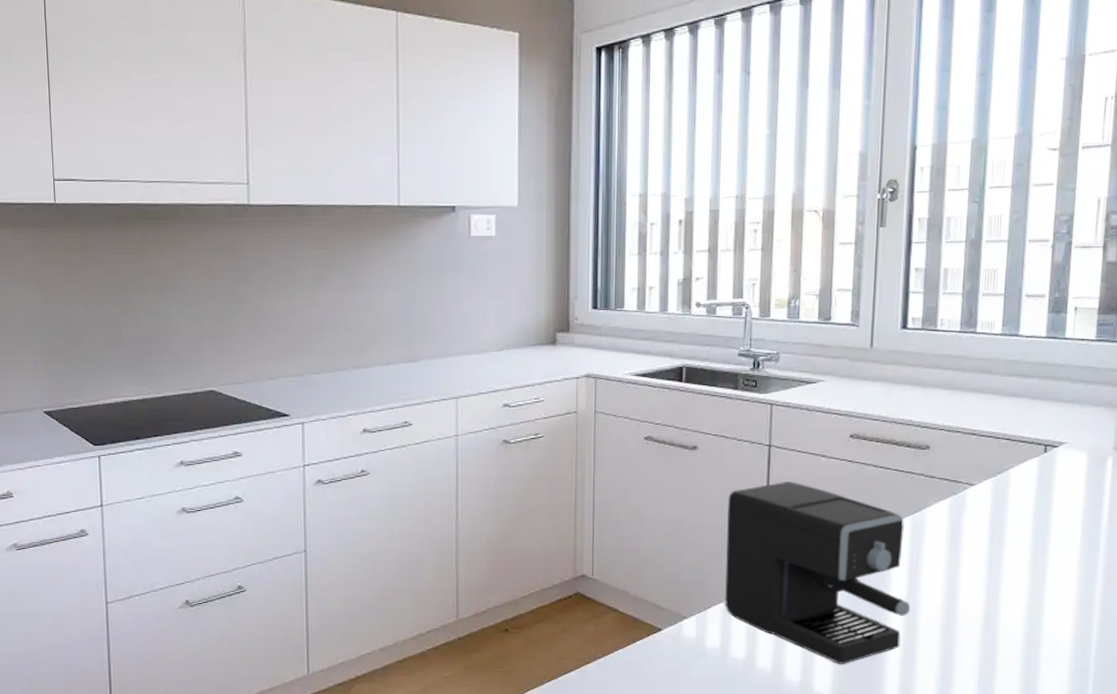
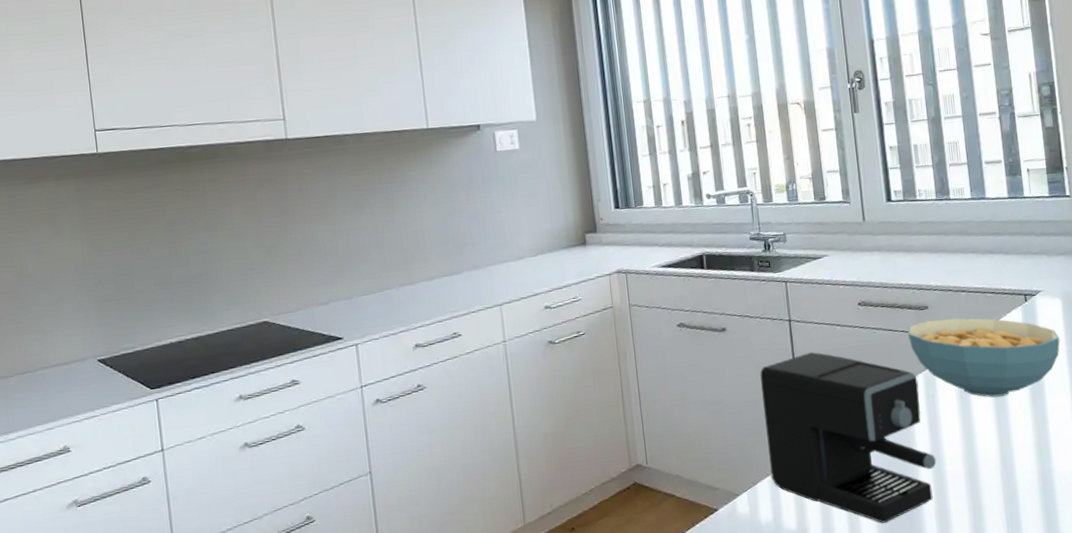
cereal bowl: none [901,460,1078,551] -> present [907,318,1060,398]

